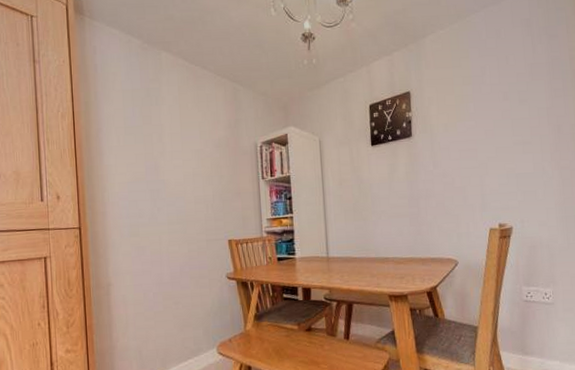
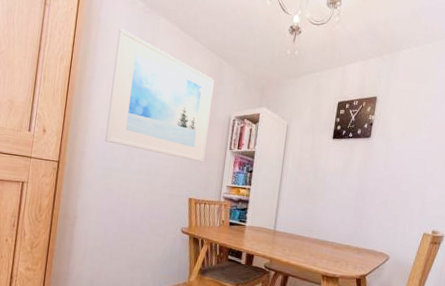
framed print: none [119,71,237,199] -> present [105,28,214,162]

